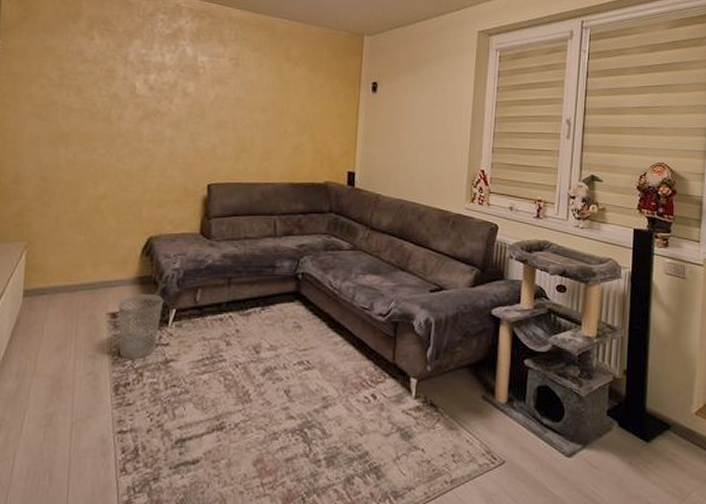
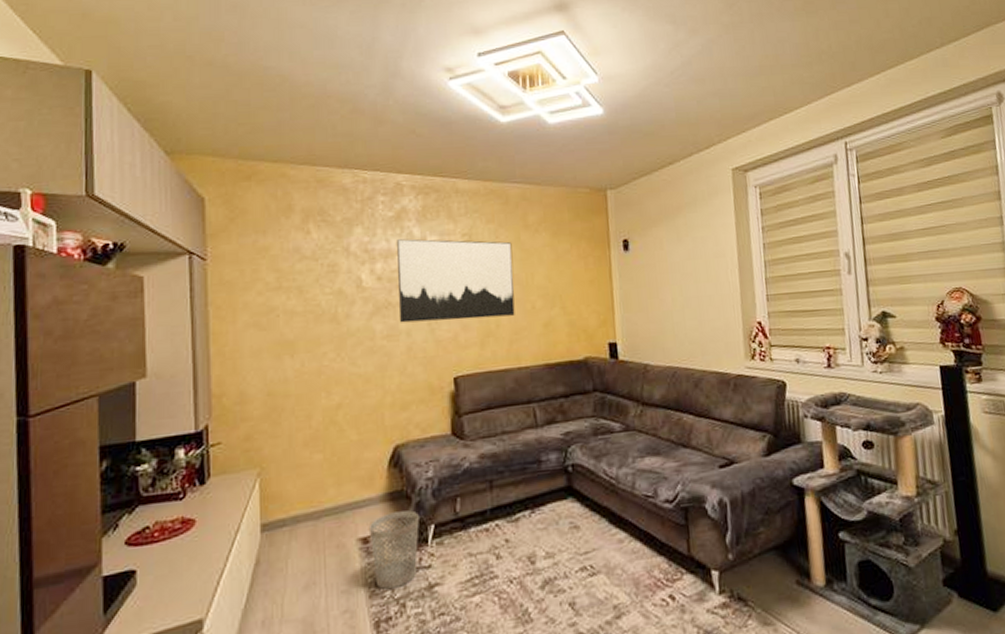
wall art: none [165,55,273,137] -> present [397,239,515,323]

